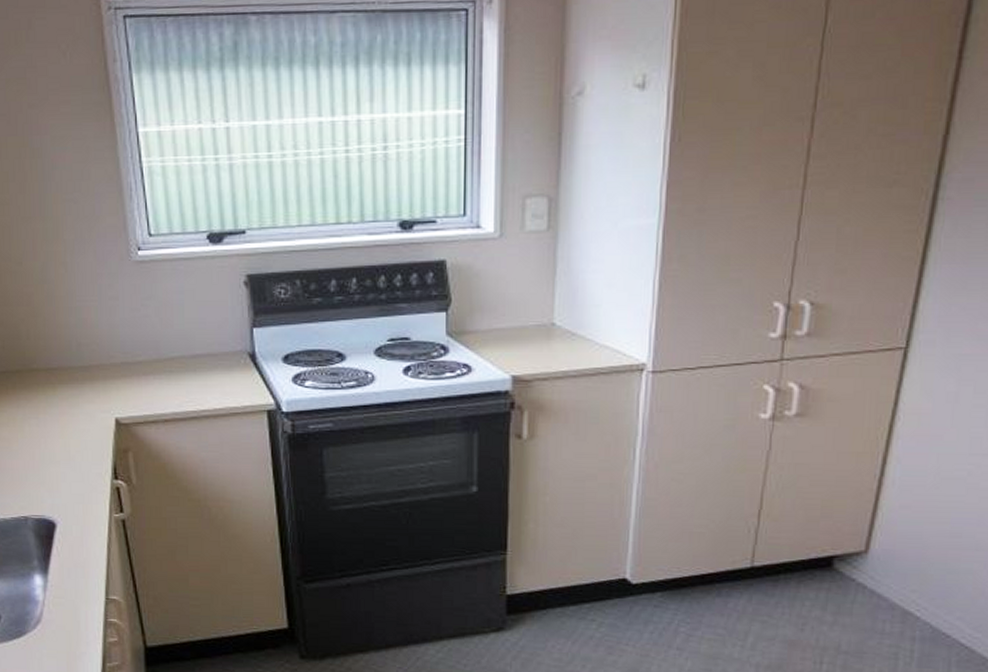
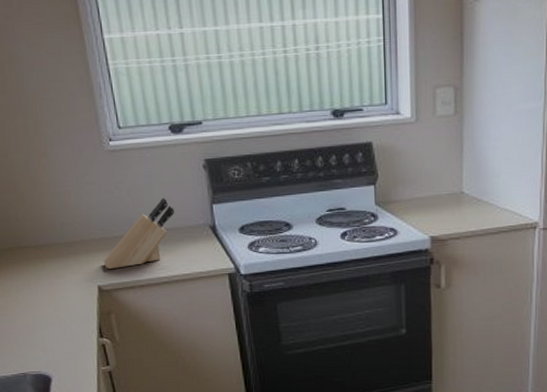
knife block: none [123,317,208,399] -> present [103,197,174,269]

